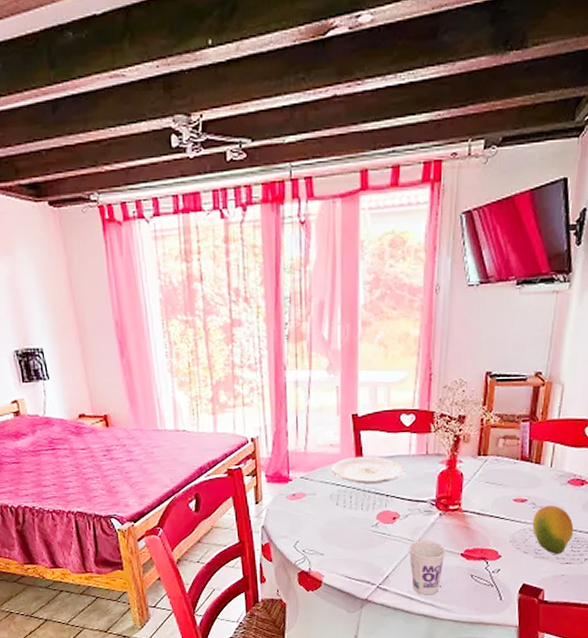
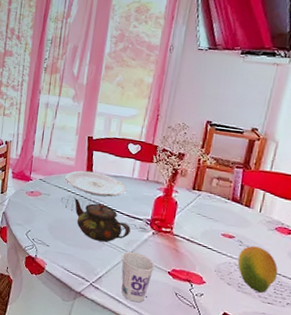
teapot: none [346,492,414,536] -> present [74,198,131,242]

